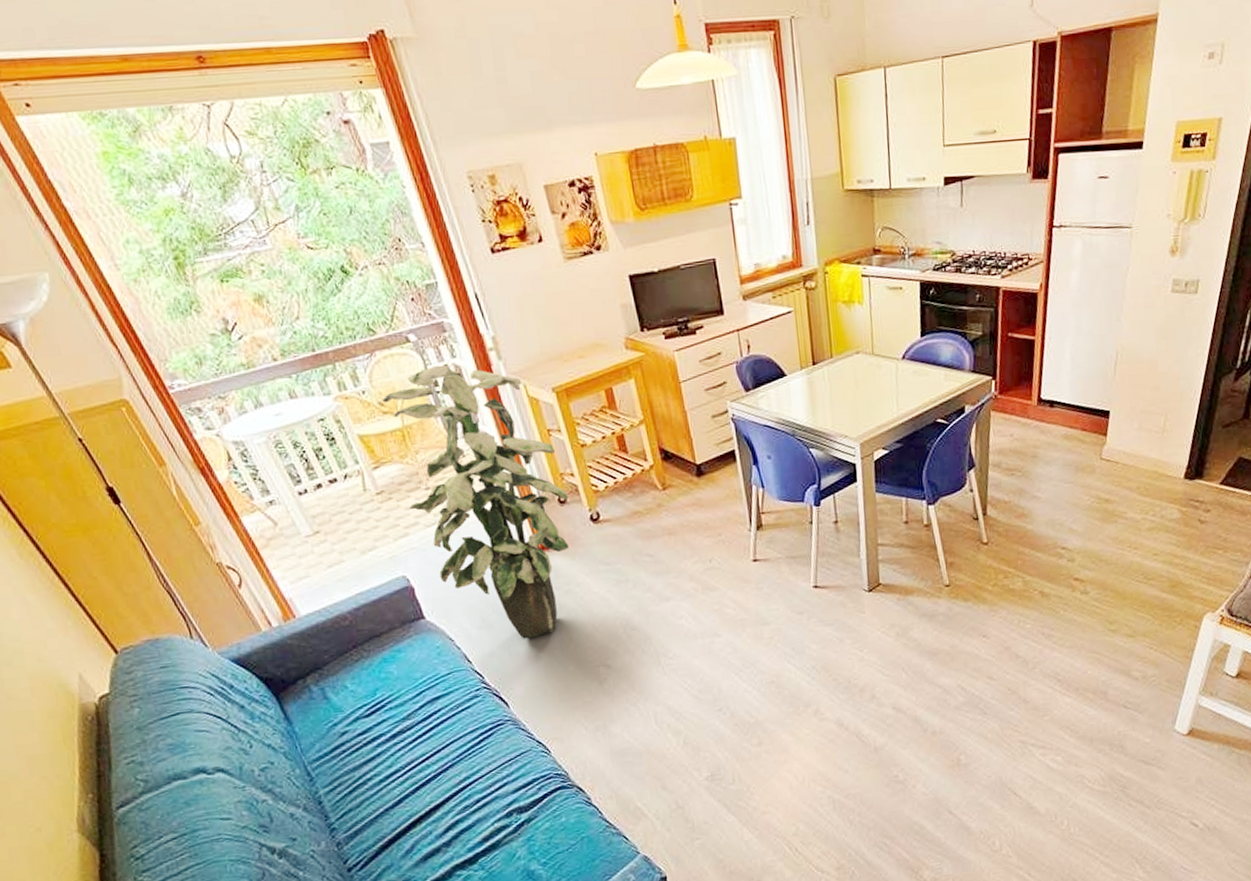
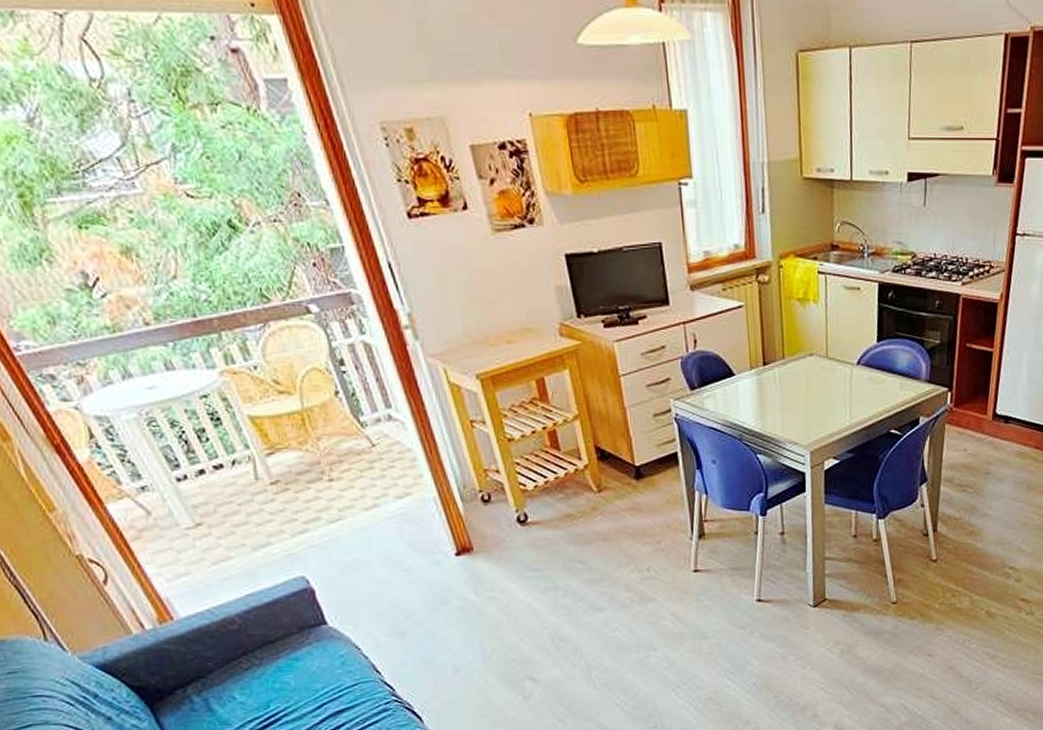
indoor plant: present [382,363,569,639] -> none [277,339,493,649]

